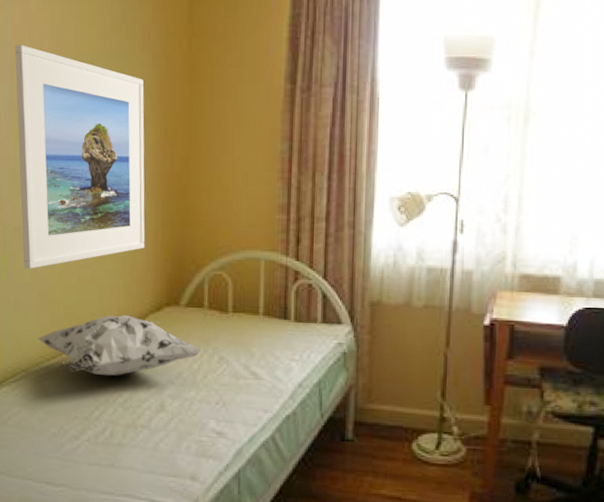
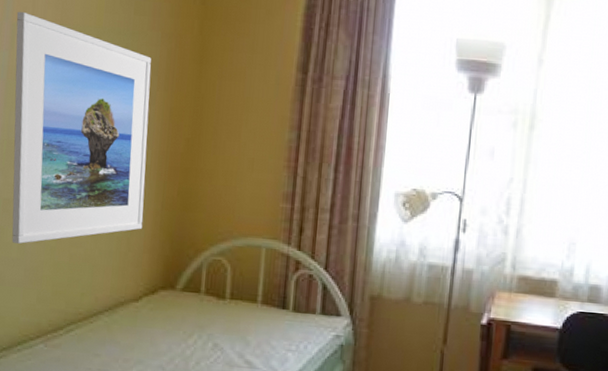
decorative pillow: present [37,314,203,376] -> none [21,295,197,359]

